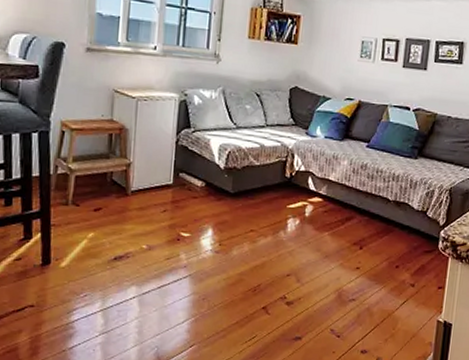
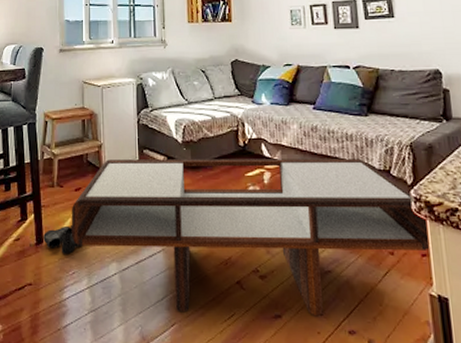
boots: none [51,247,98,277] -> present [43,225,82,254]
coffee table: none [85,180,448,338] -> present [71,158,429,316]

